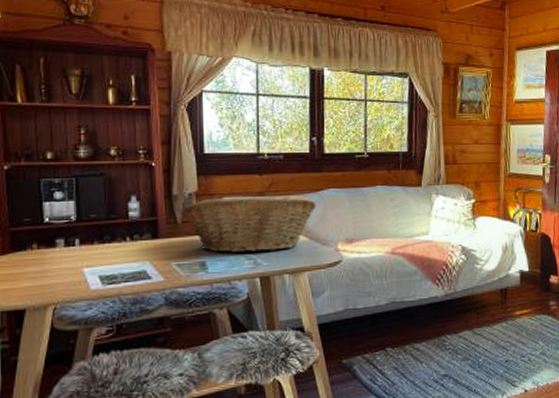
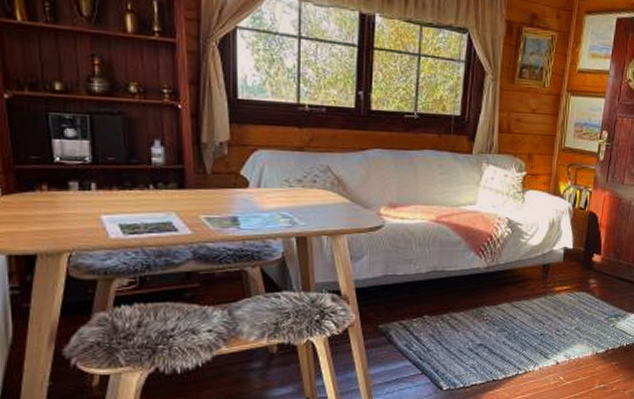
fruit basket: present [180,195,316,254] -> none [209,149,359,211]

